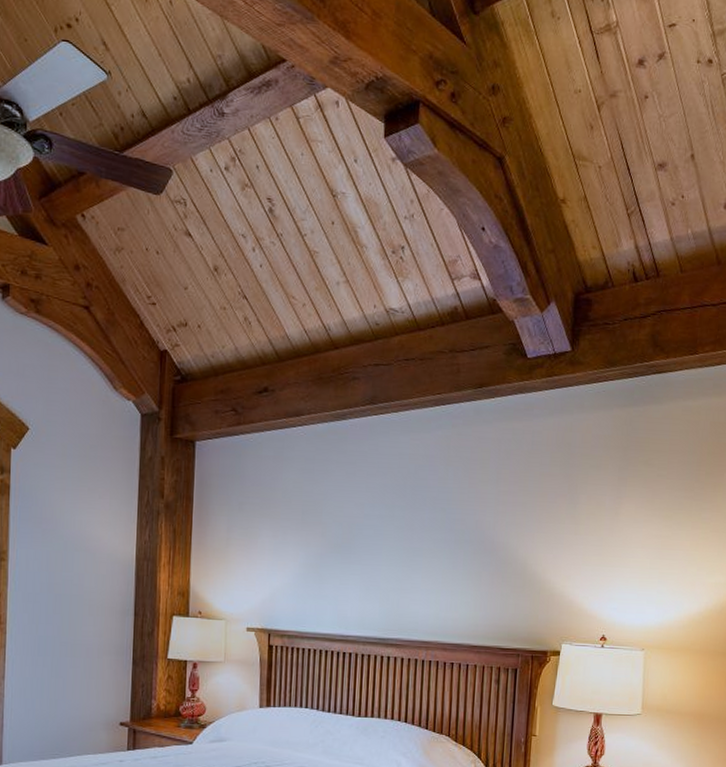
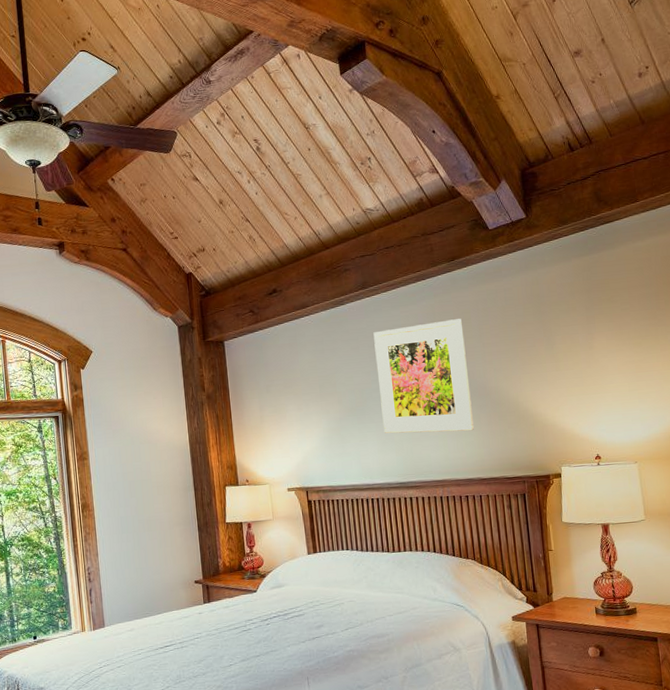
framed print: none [369,456,479,590] -> present [373,319,474,434]

